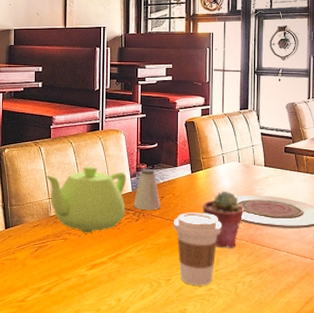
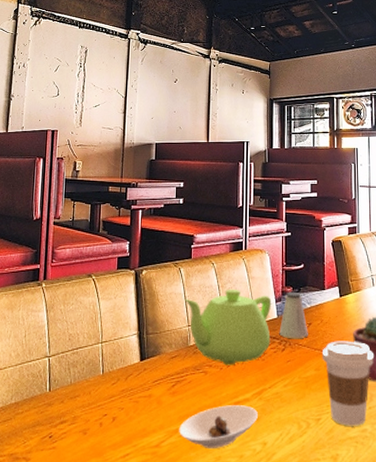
saucer: none [42,267,113,304] -> present [179,405,258,450]

